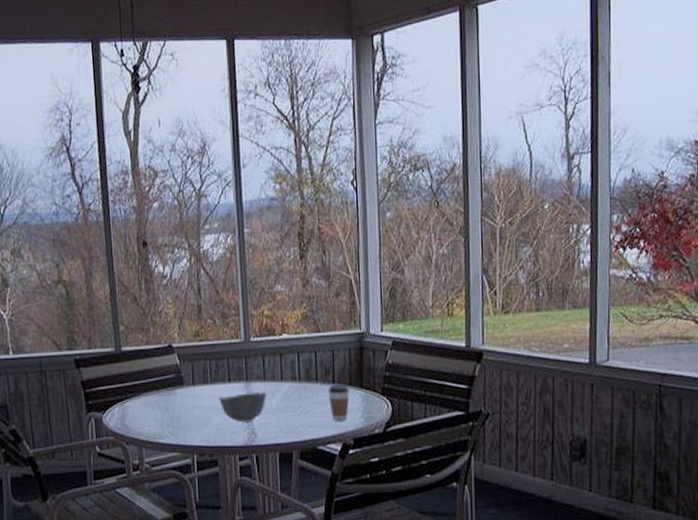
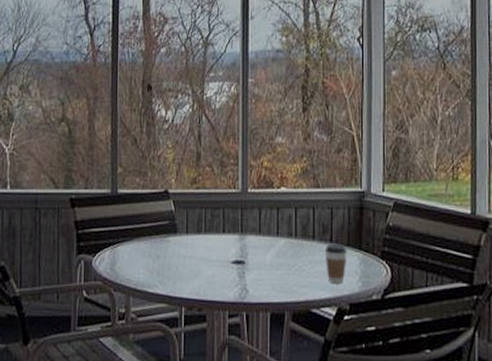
bowl: present [219,392,267,421] -> none [212,246,262,276]

